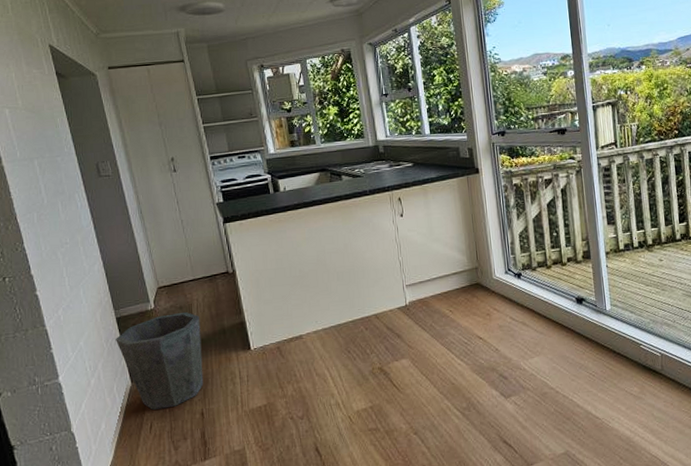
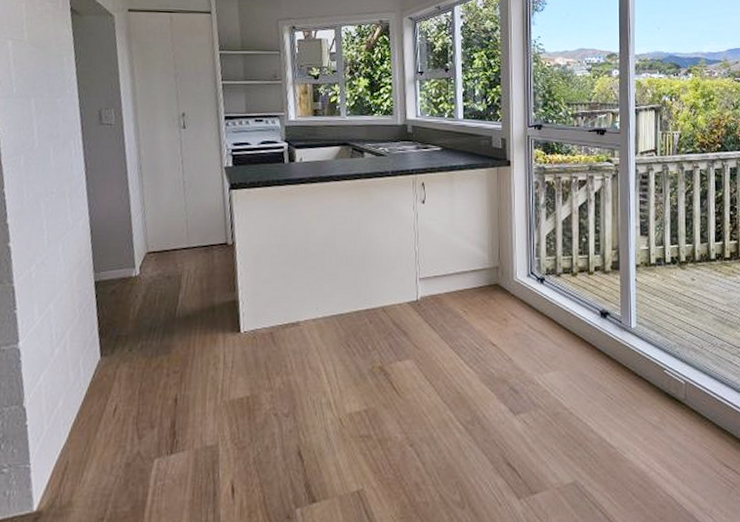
waste bin: present [116,311,204,410] -> none [90,282,189,390]

